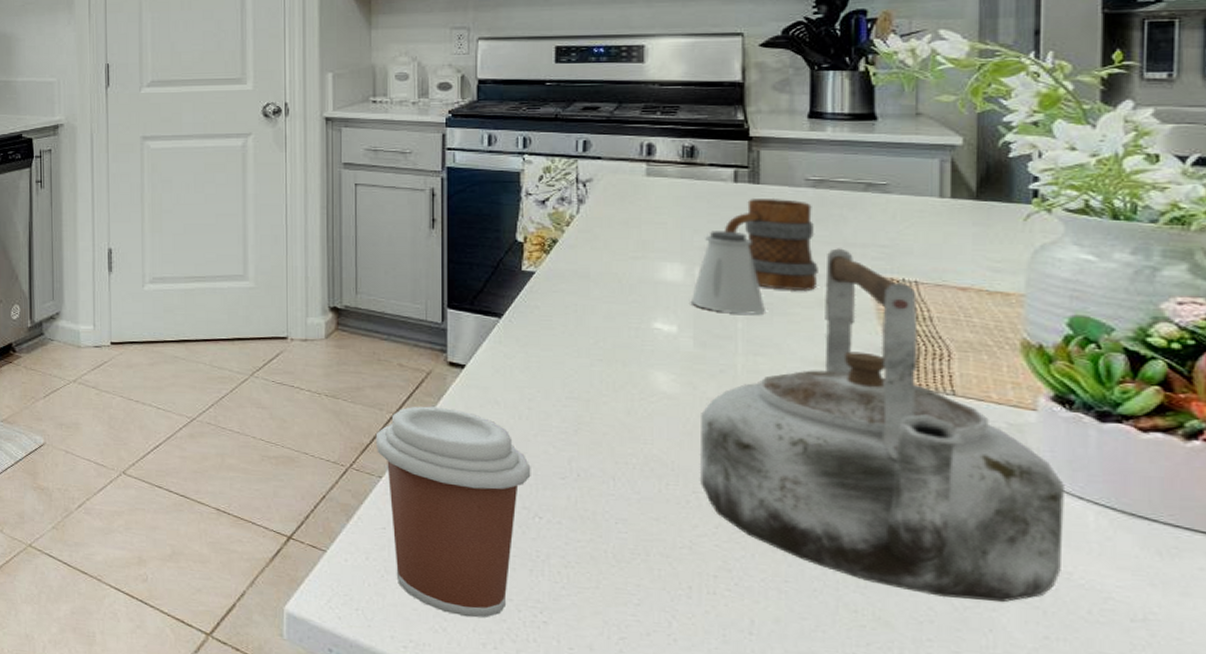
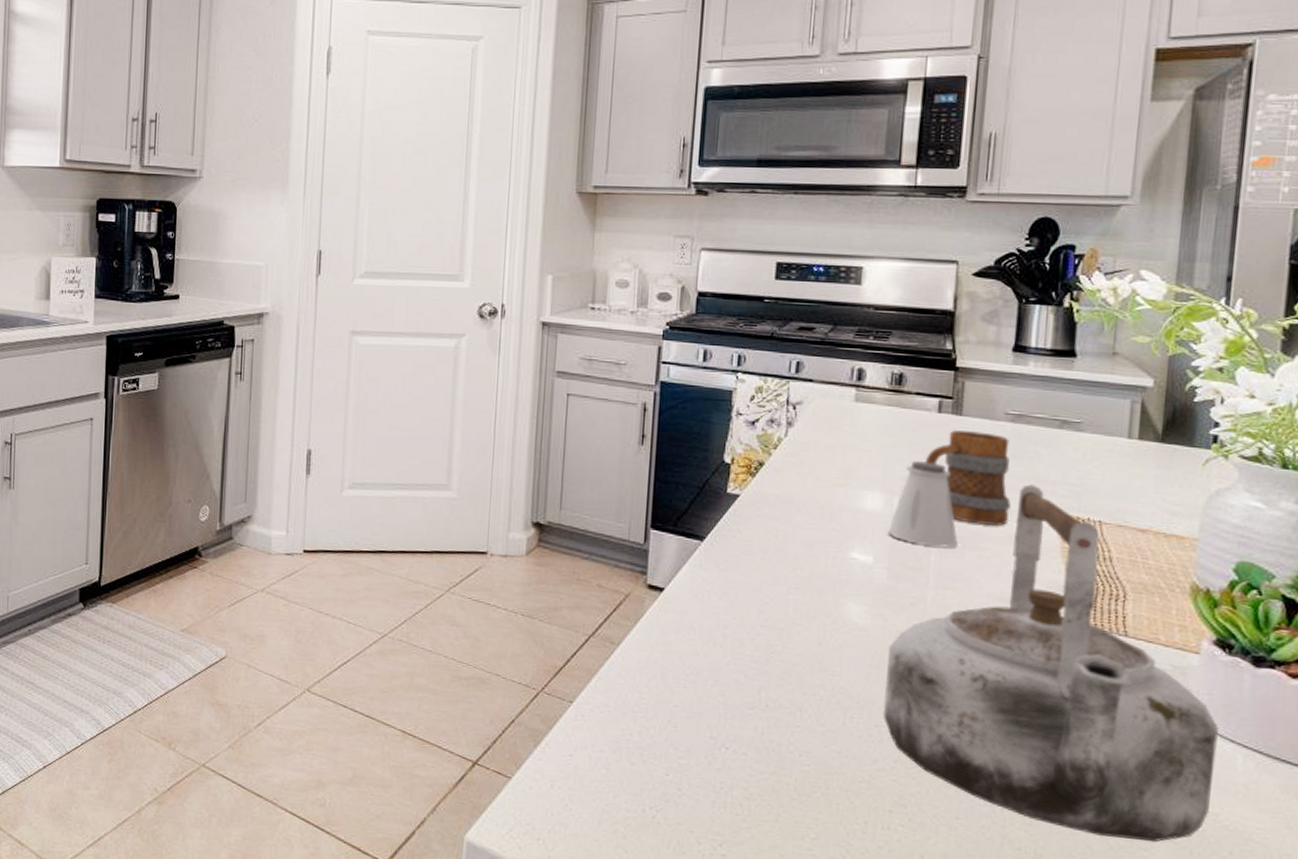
coffee cup: present [375,406,531,618] -> none [568,629,721,850]

